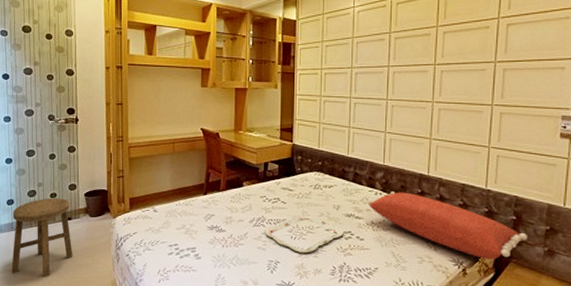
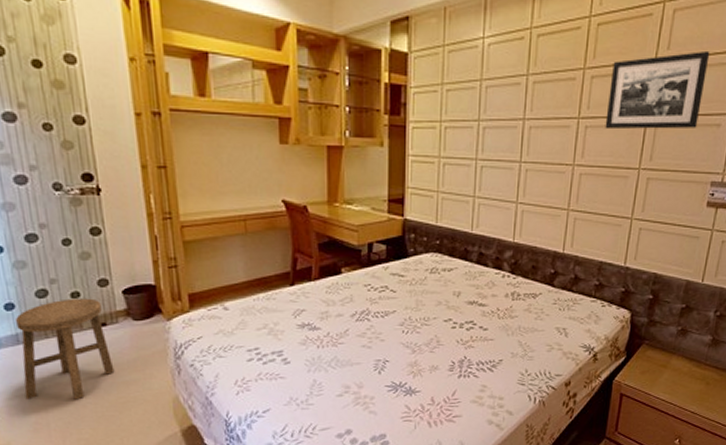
serving tray: present [265,214,344,253] -> none [371,304,465,349]
pillow: present [366,191,528,260] -> none [492,273,663,343]
picture frame: none [458,8,548,73] -> present [605,50,710,130]

